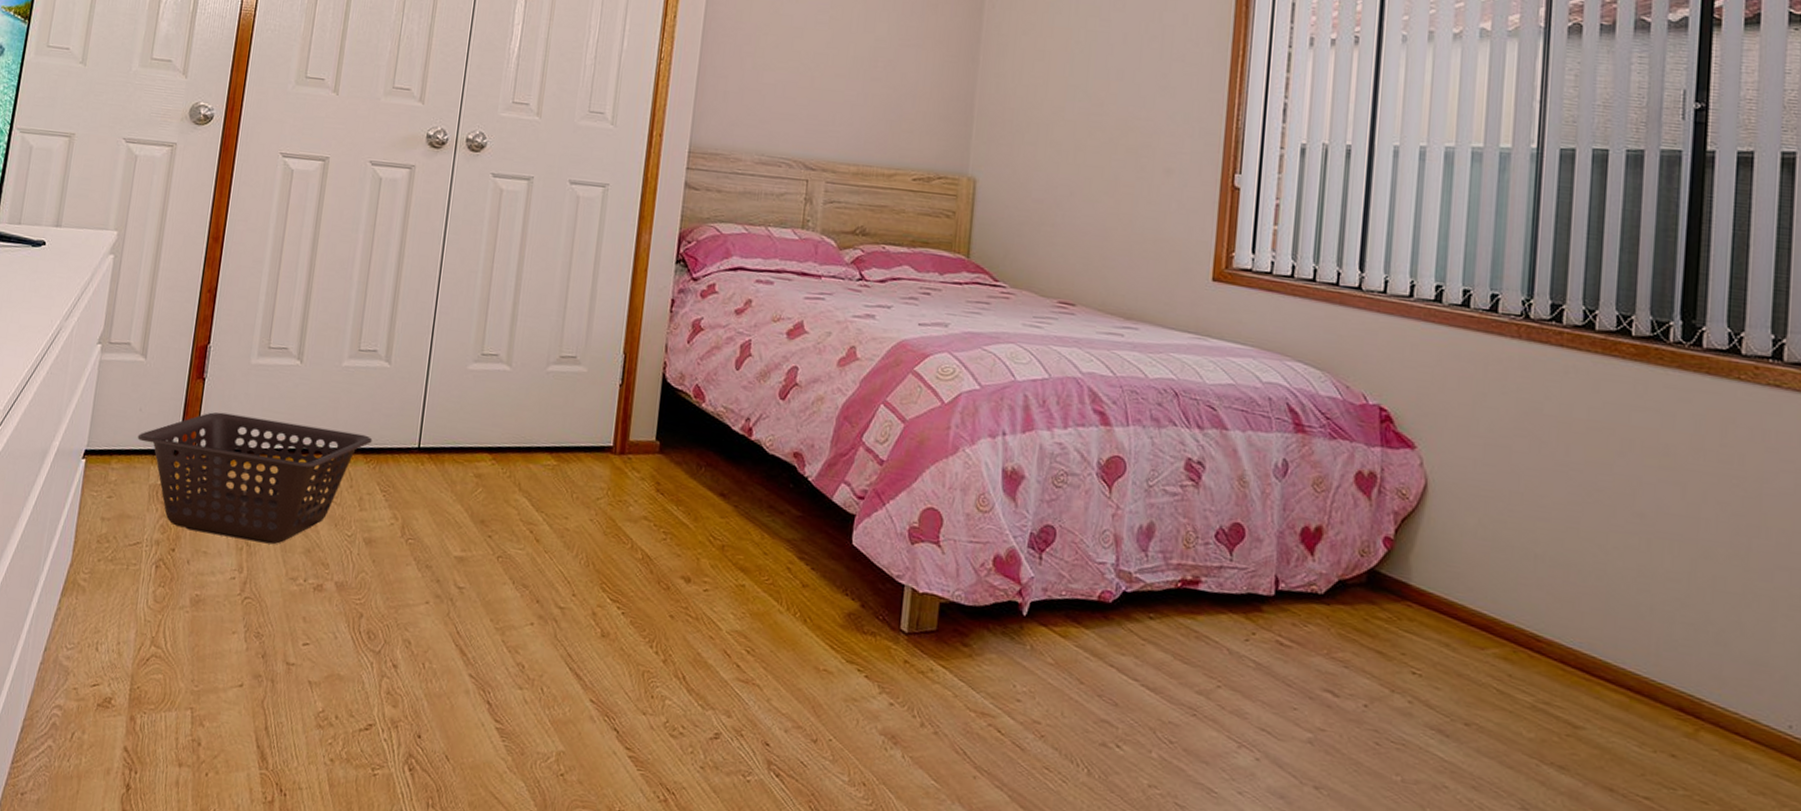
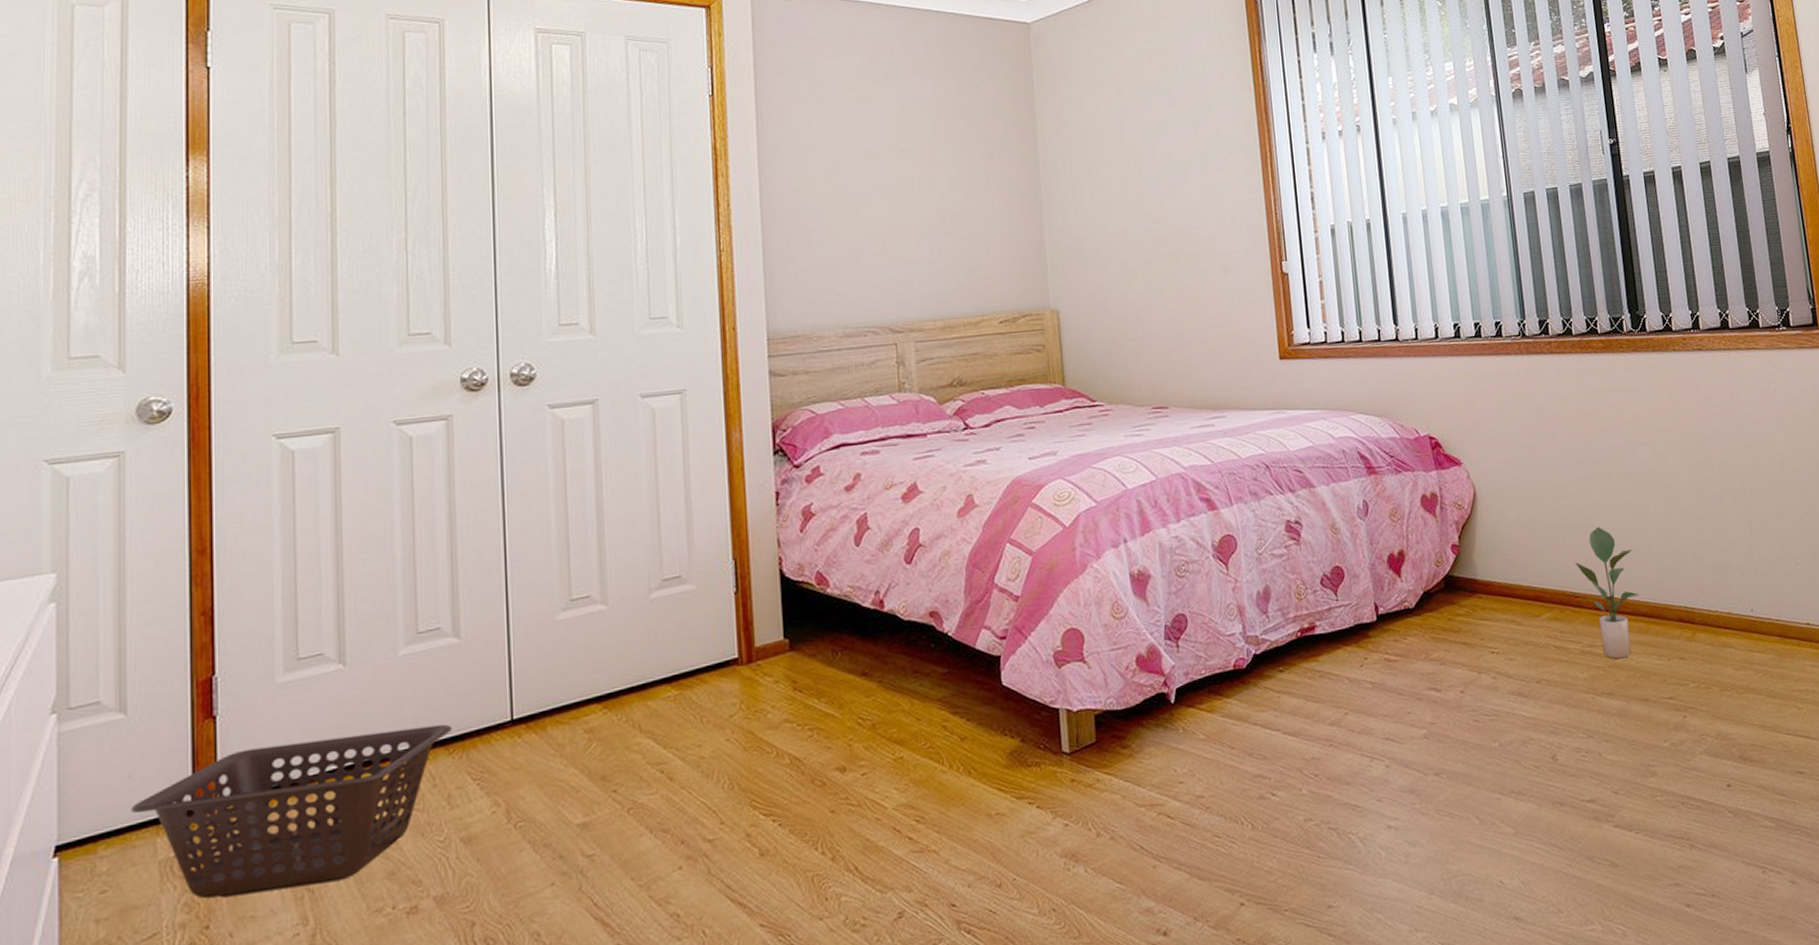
potted plant: none [1544,566,1628,732] -> present [1575,527,1640,660]

